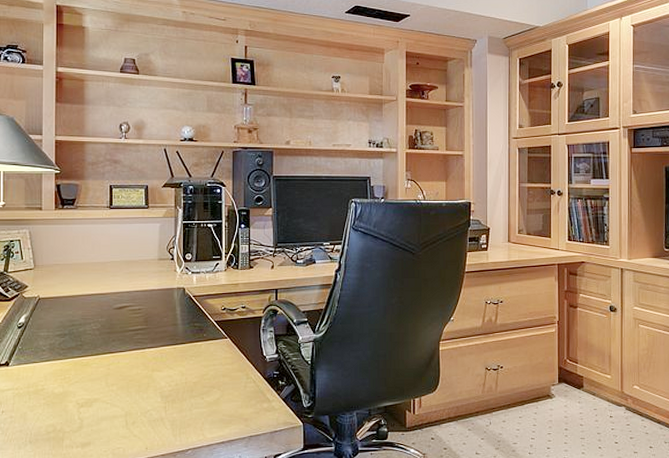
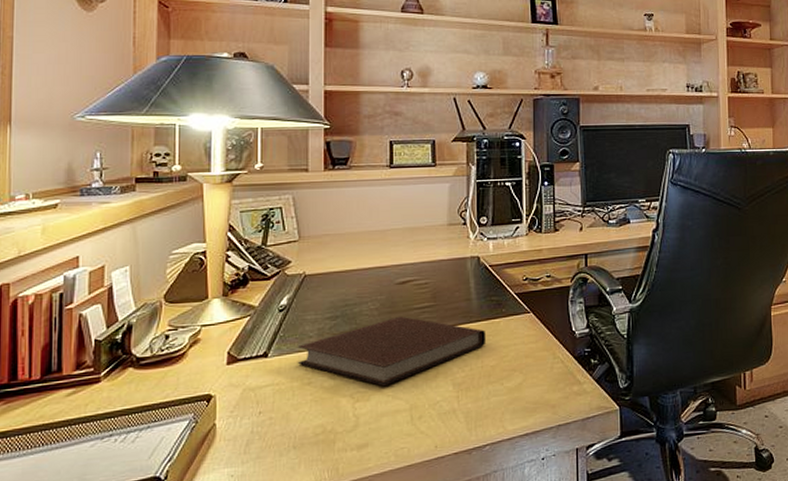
notebook: none [34,336,190,394] -> present [298,316,487,386]

